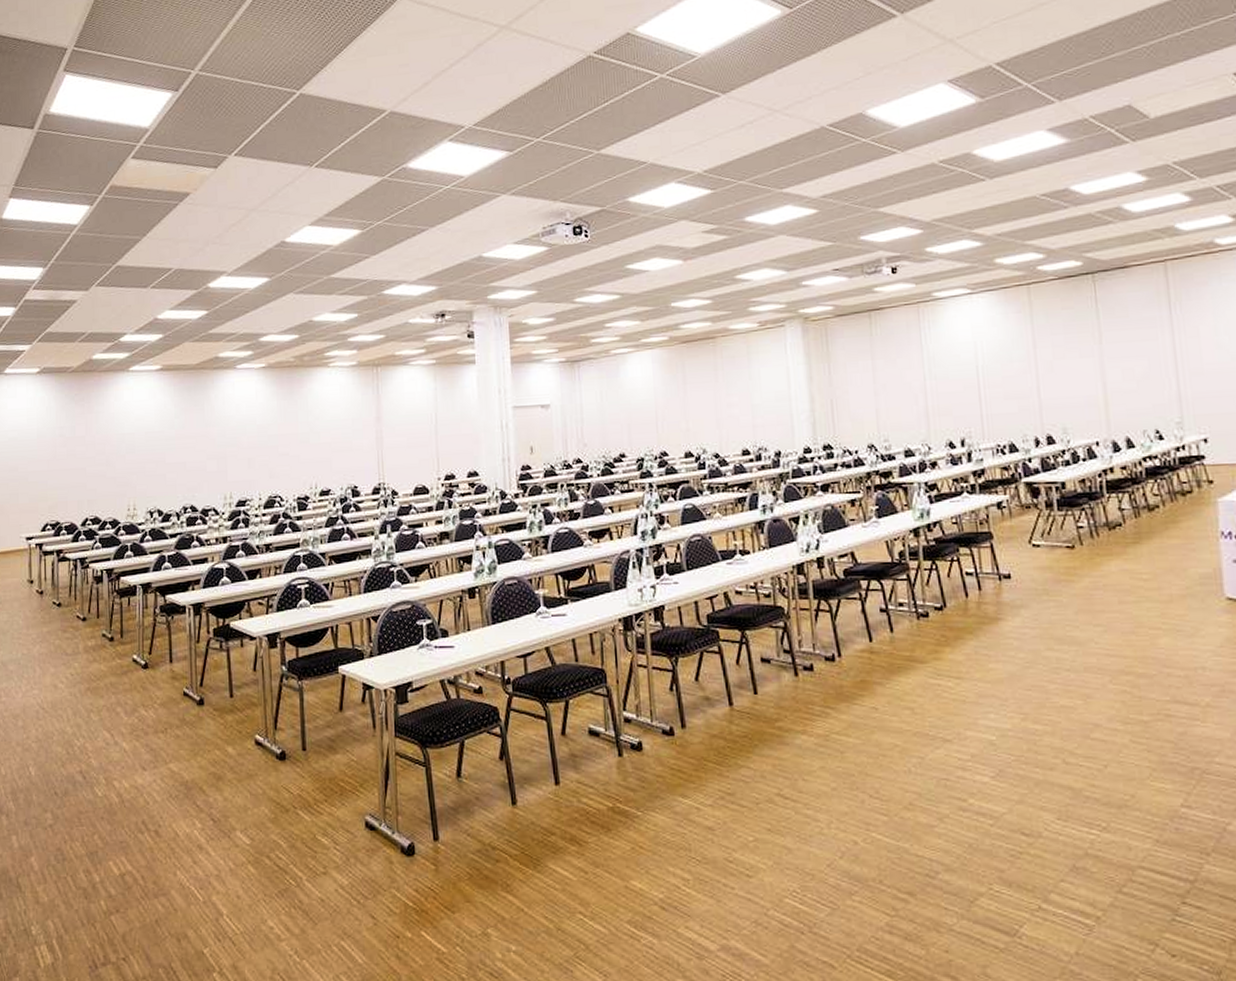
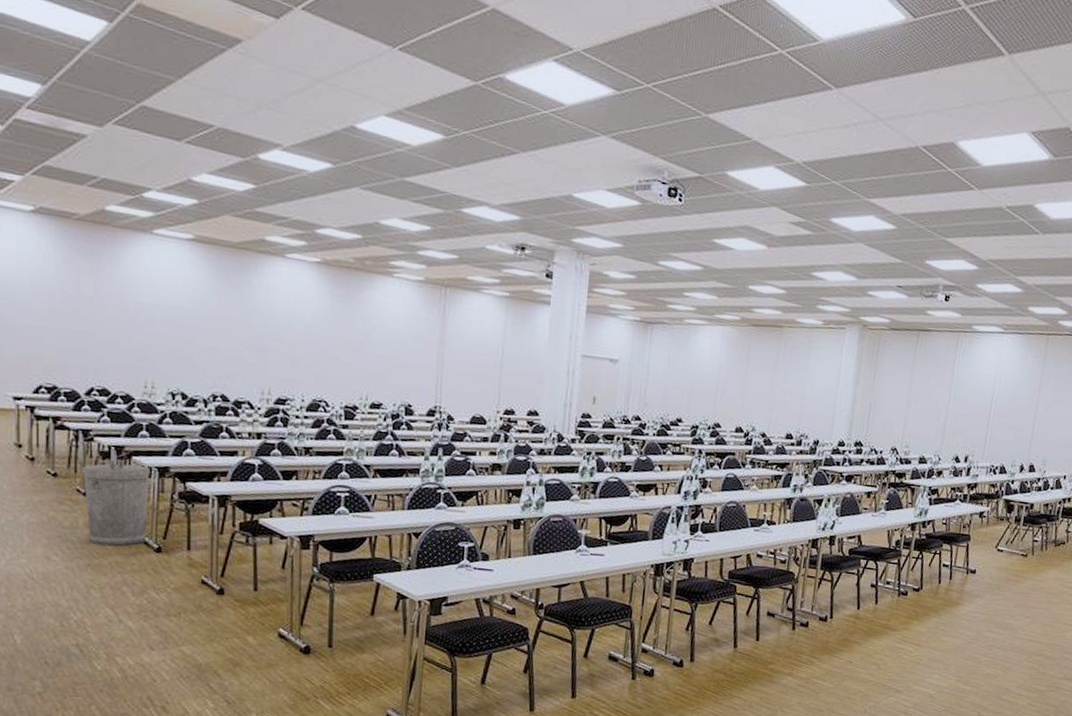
trash can: none [81,581,136,668] -> present [82,459,150,547]

